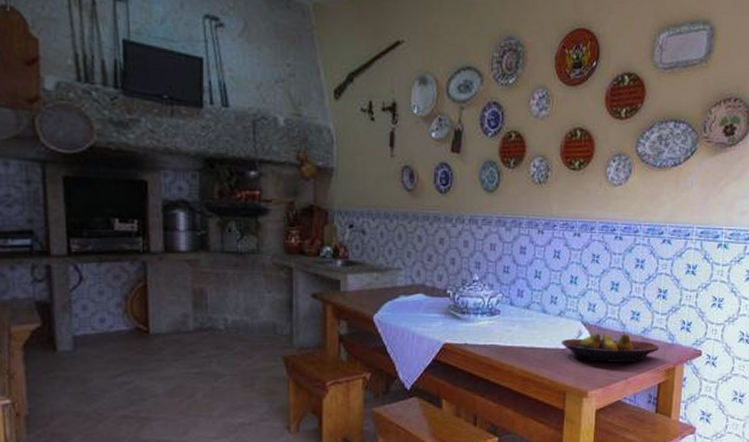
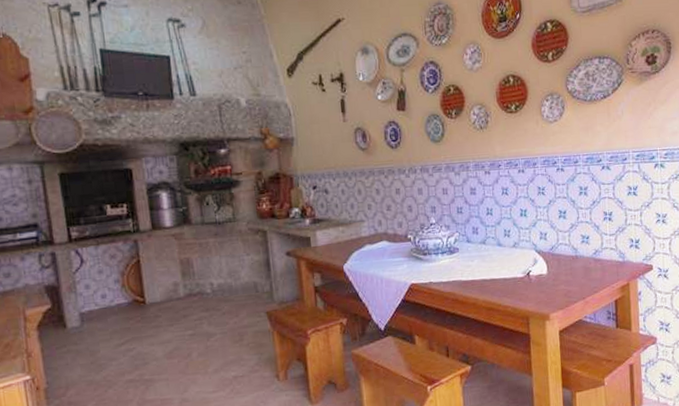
fruit bowl: present [562,333,660,362] -> none [519,256,612,286]

